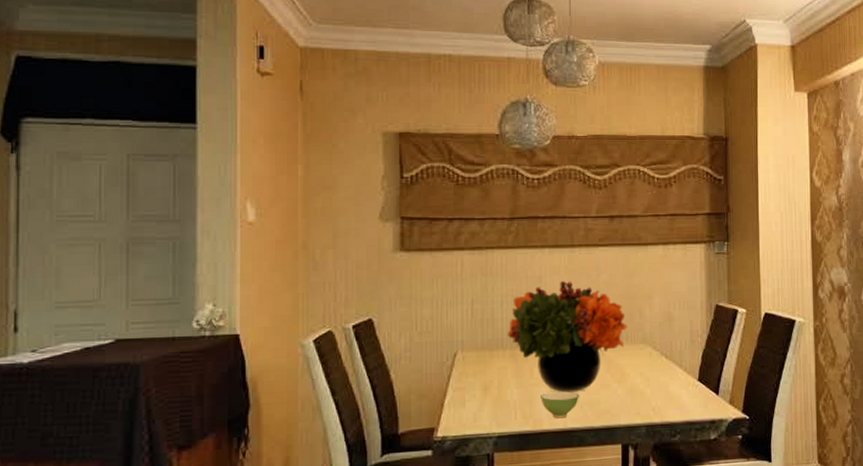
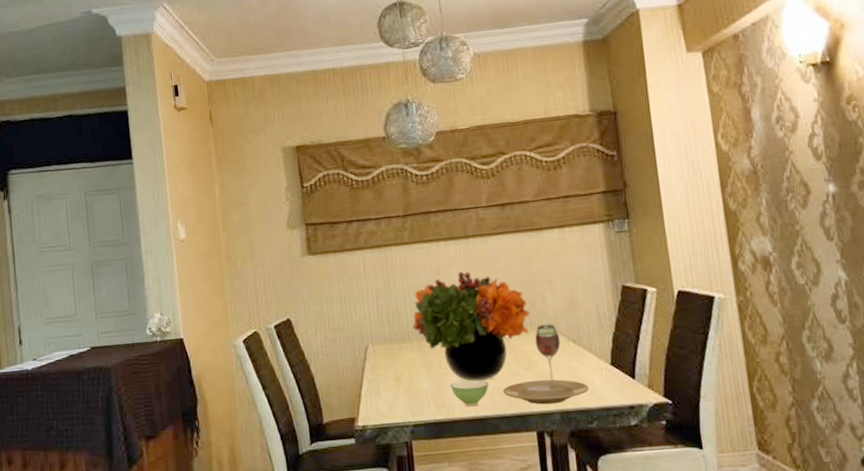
plate: none [593,393,676,418] -> present [503,379,589,405]
wineglass: none [630,338,653,395] -> present [535,324,561,381]

